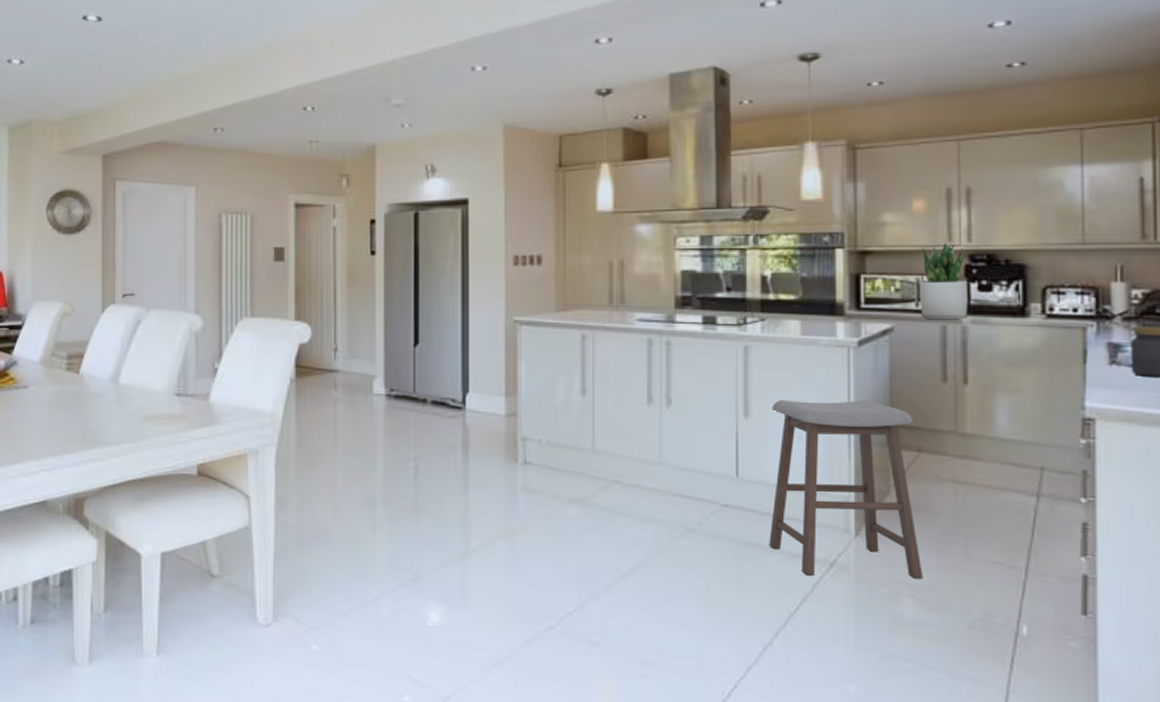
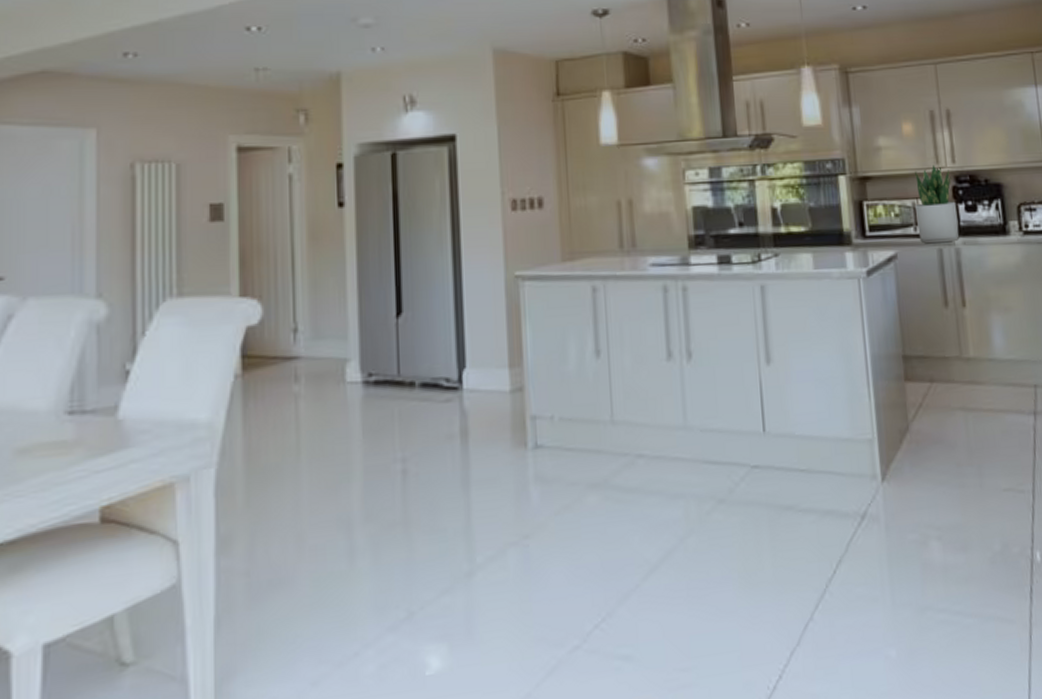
bar stool: present [769,399,923,579] -> none [792,332,946,533]

